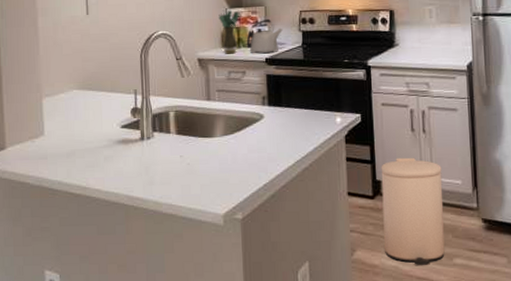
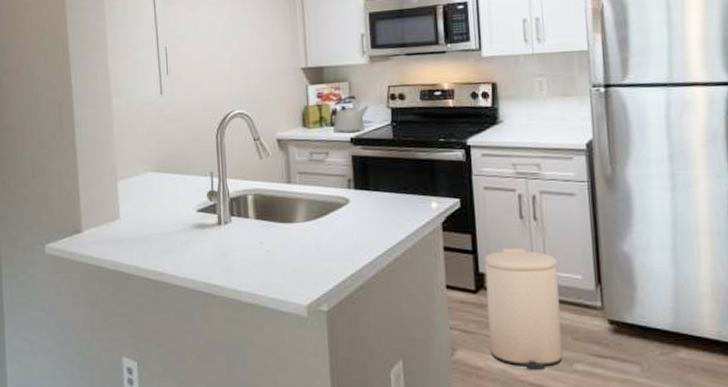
vase: present [219,8,240,54] -> none [298,84,322,134]

